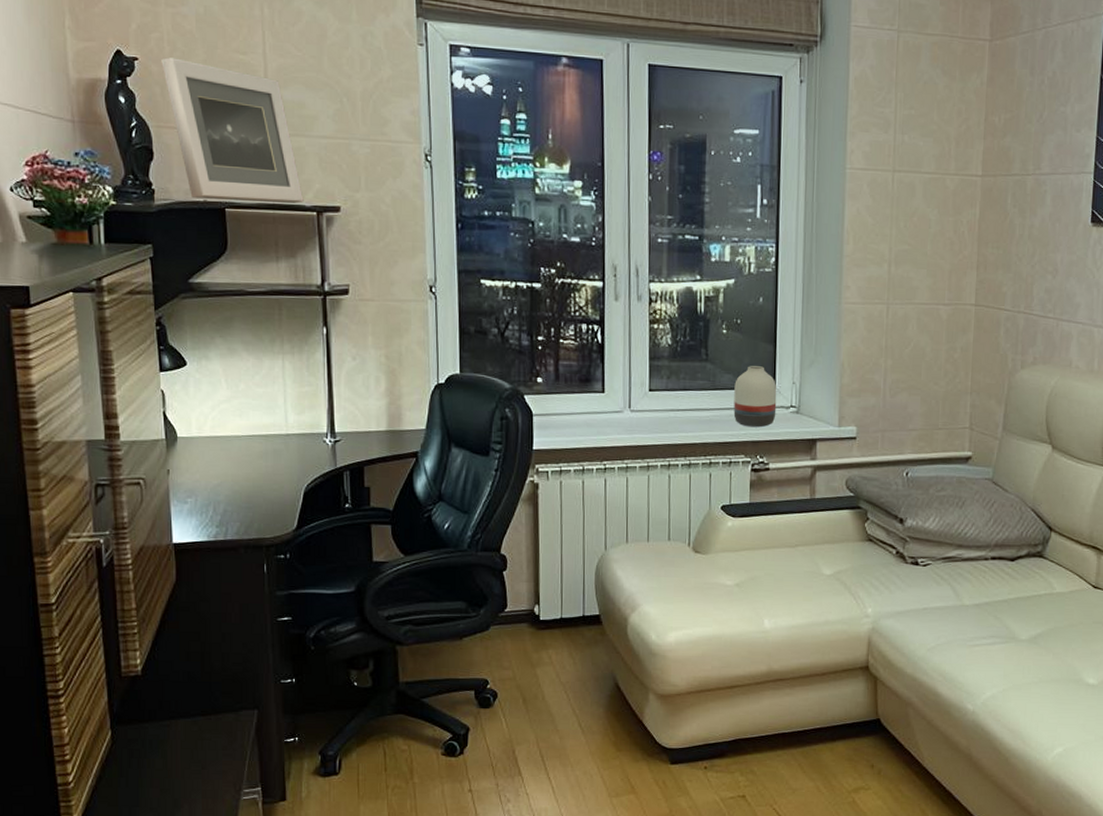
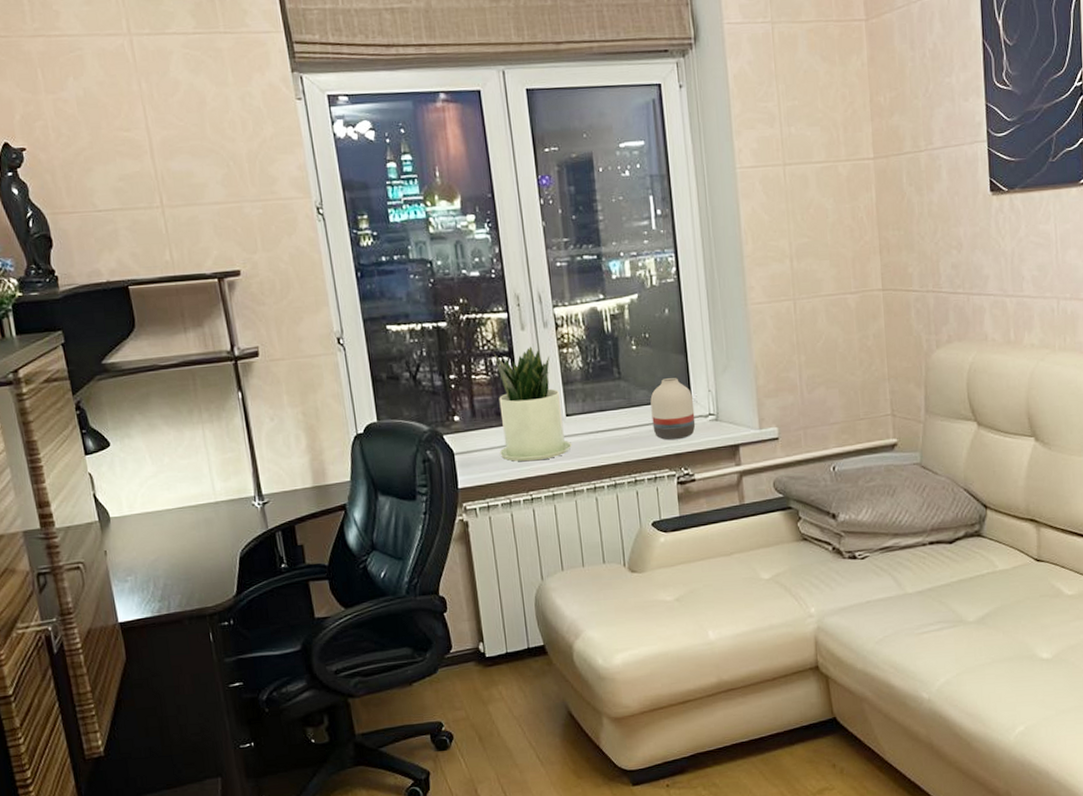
picture frame: present [161,57,304,203] -> none [48,143,204,280]
planter: none [578,318,652,432] -> present [493,346,573,462]

